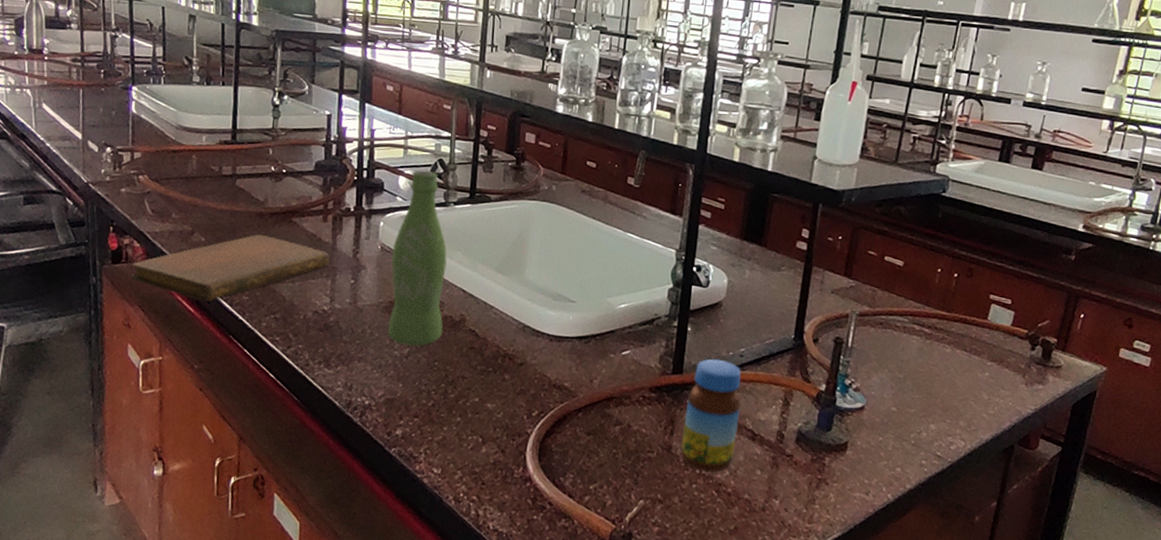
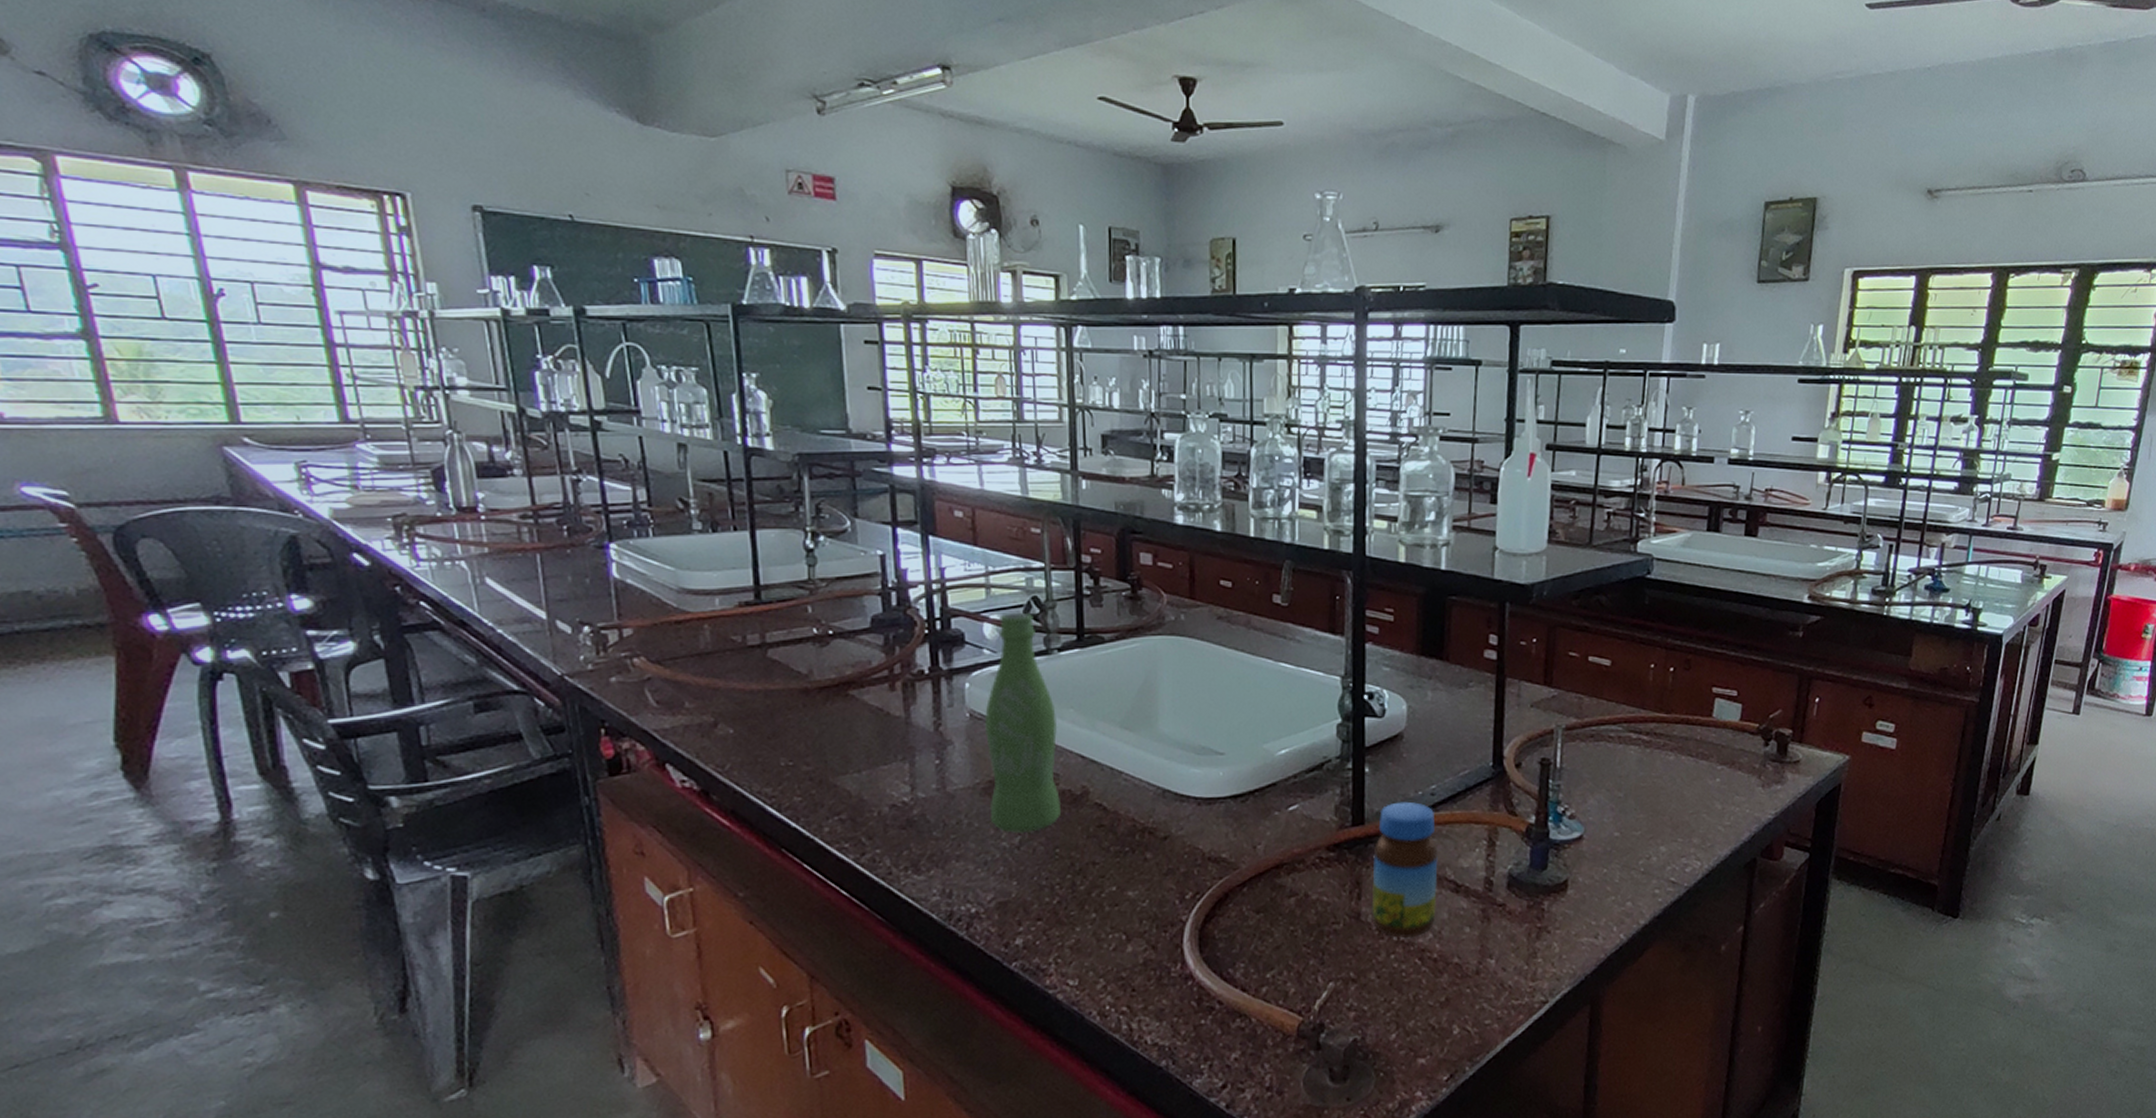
notebook: present [130,234,331,303] -> none [636,716,905,811]

